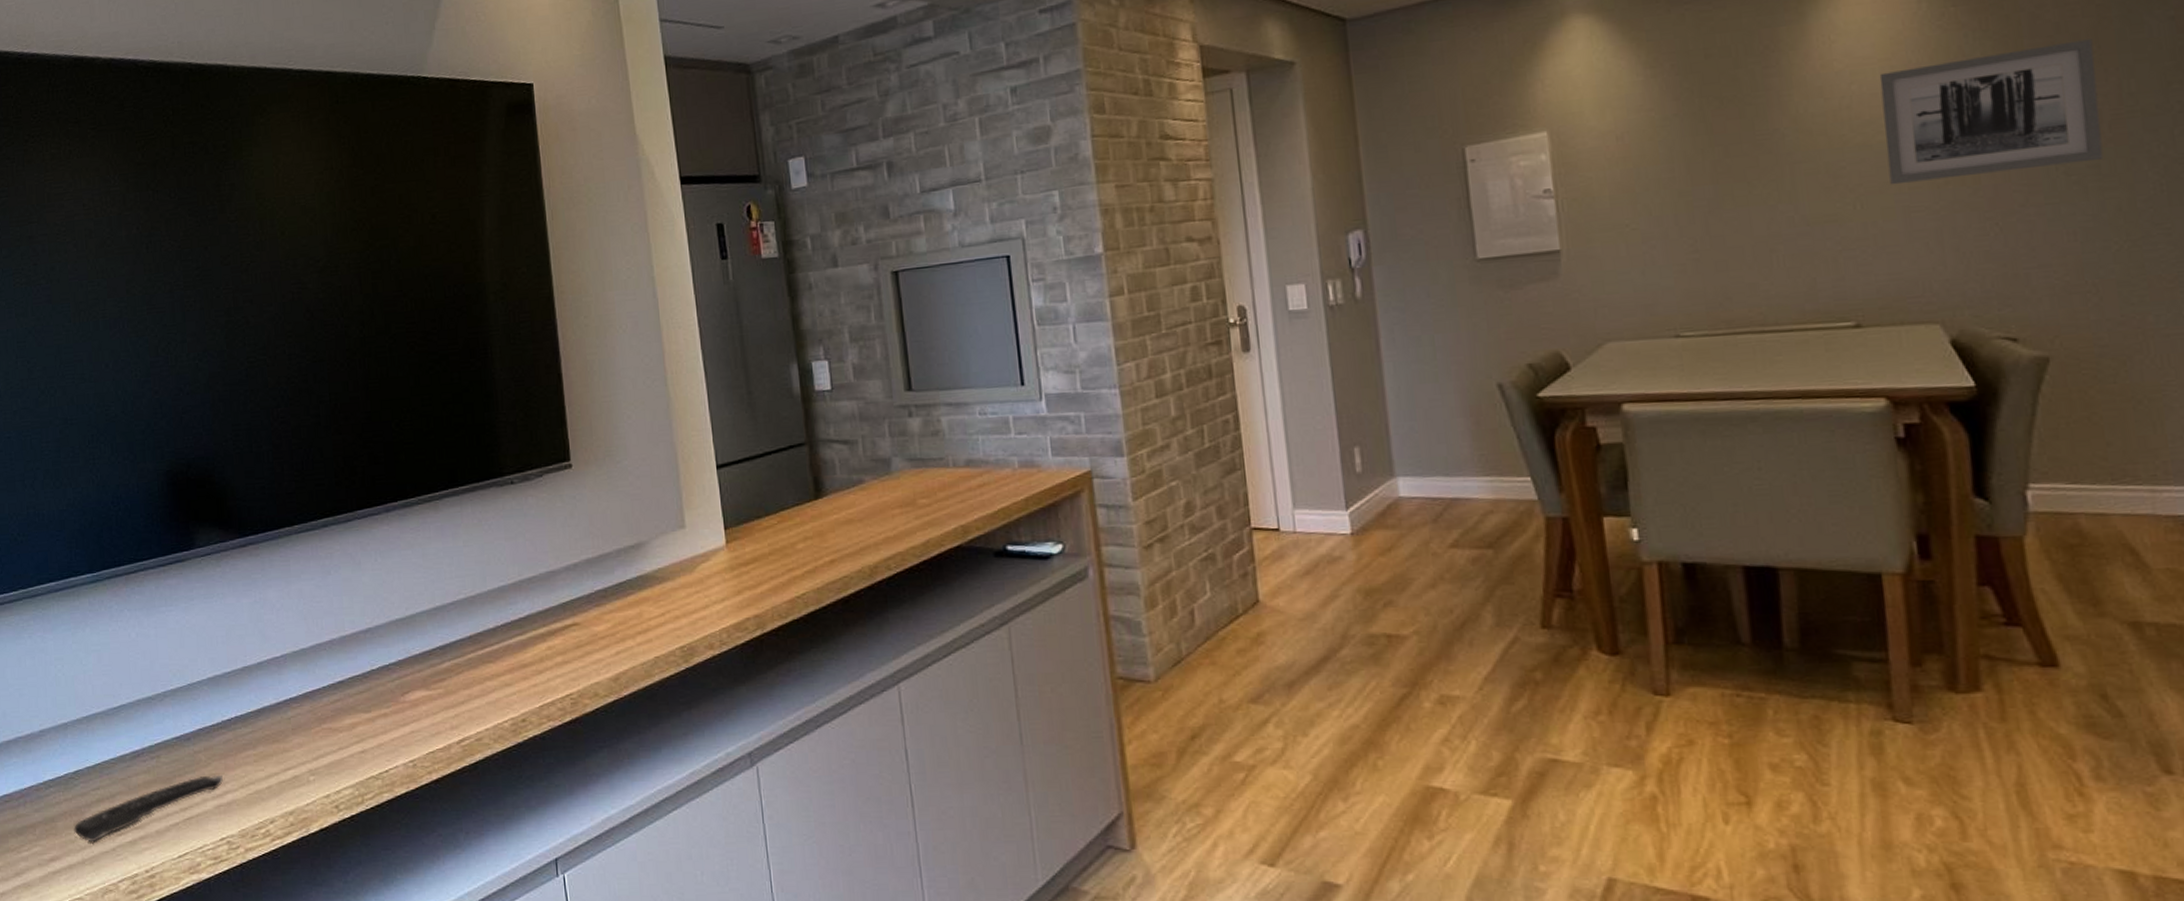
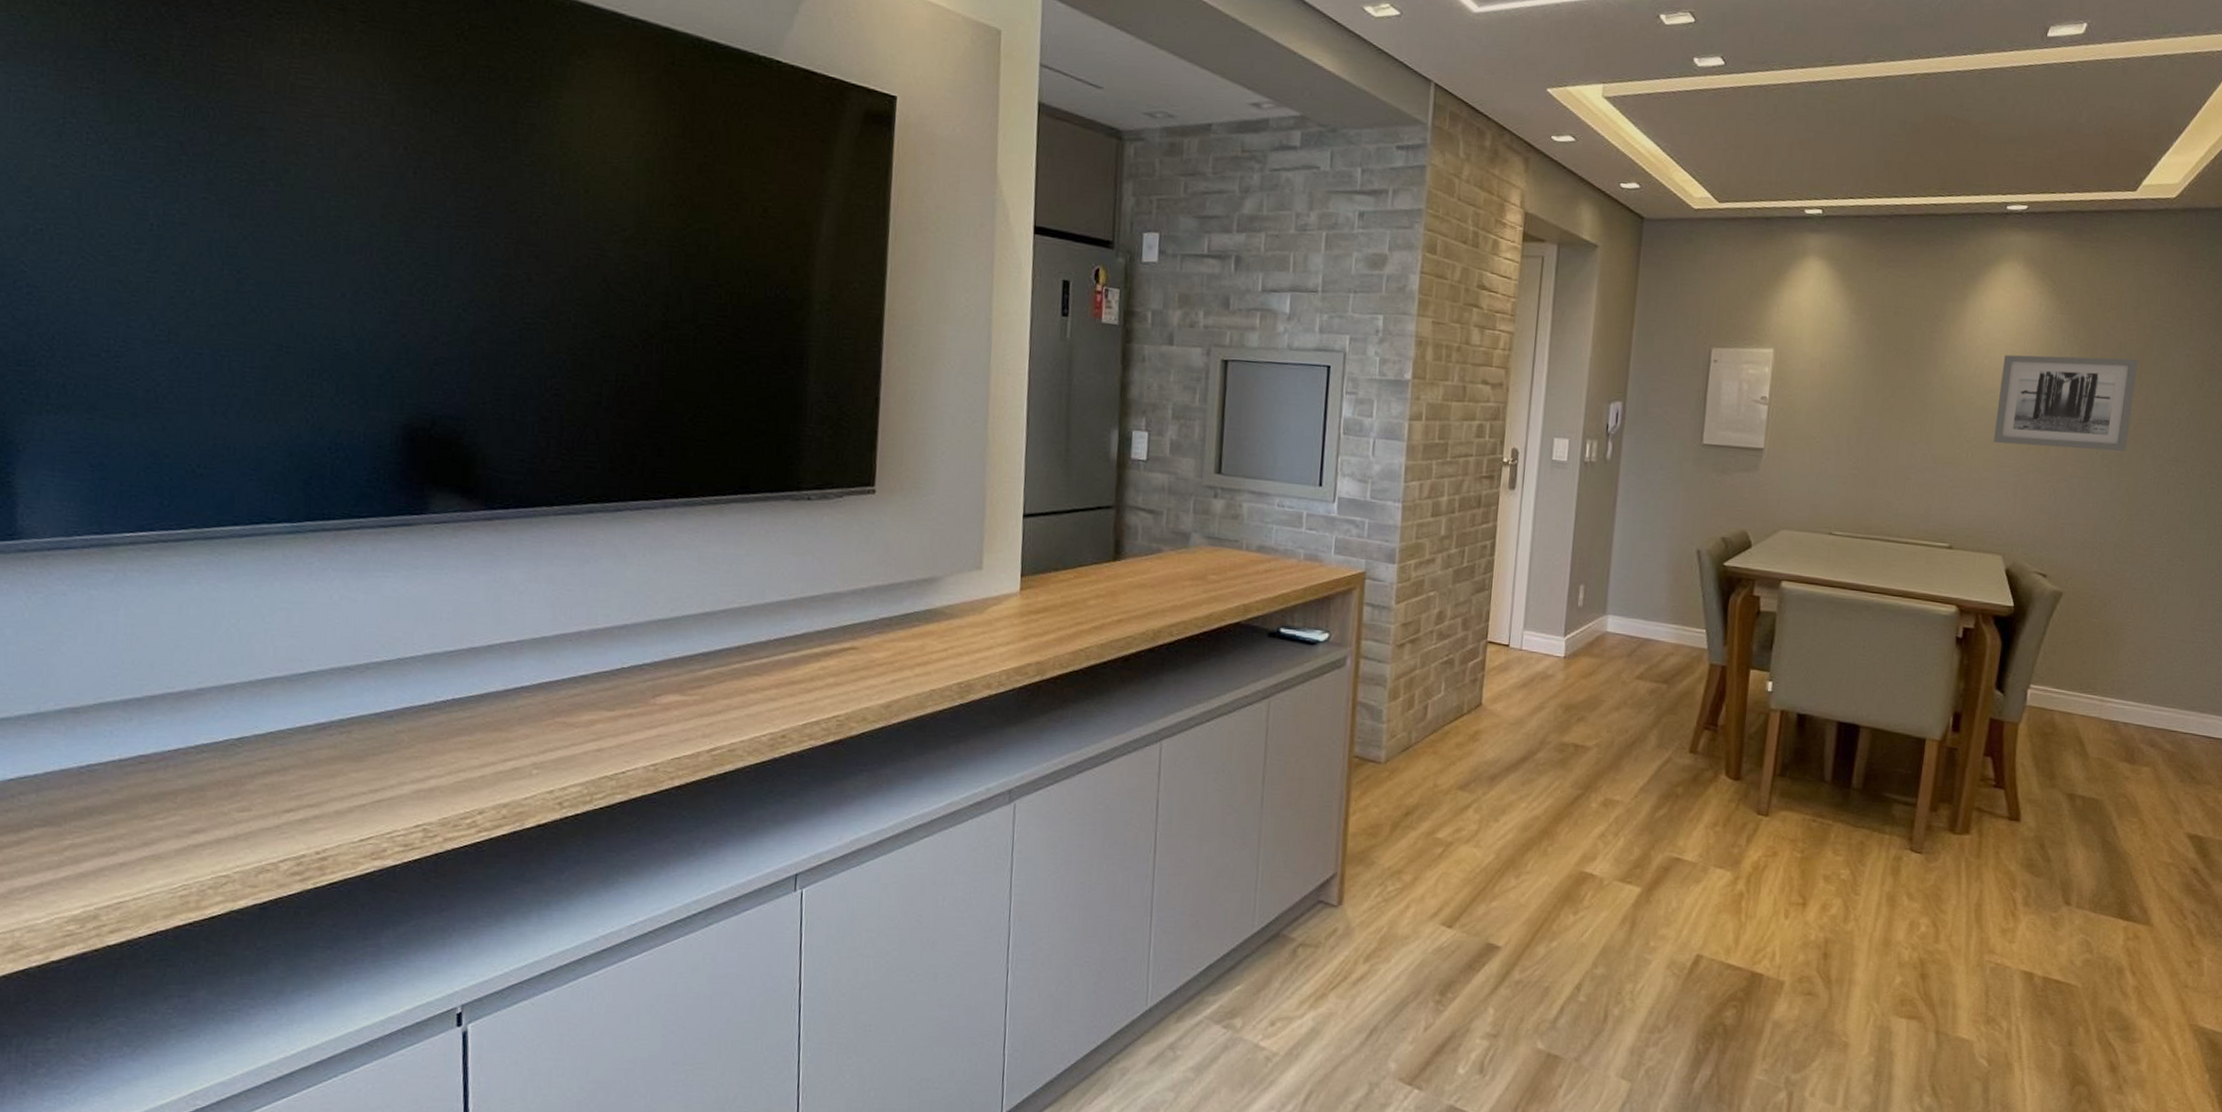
remote control: present [74,775,224,841] -> none [228,758,428,816]

